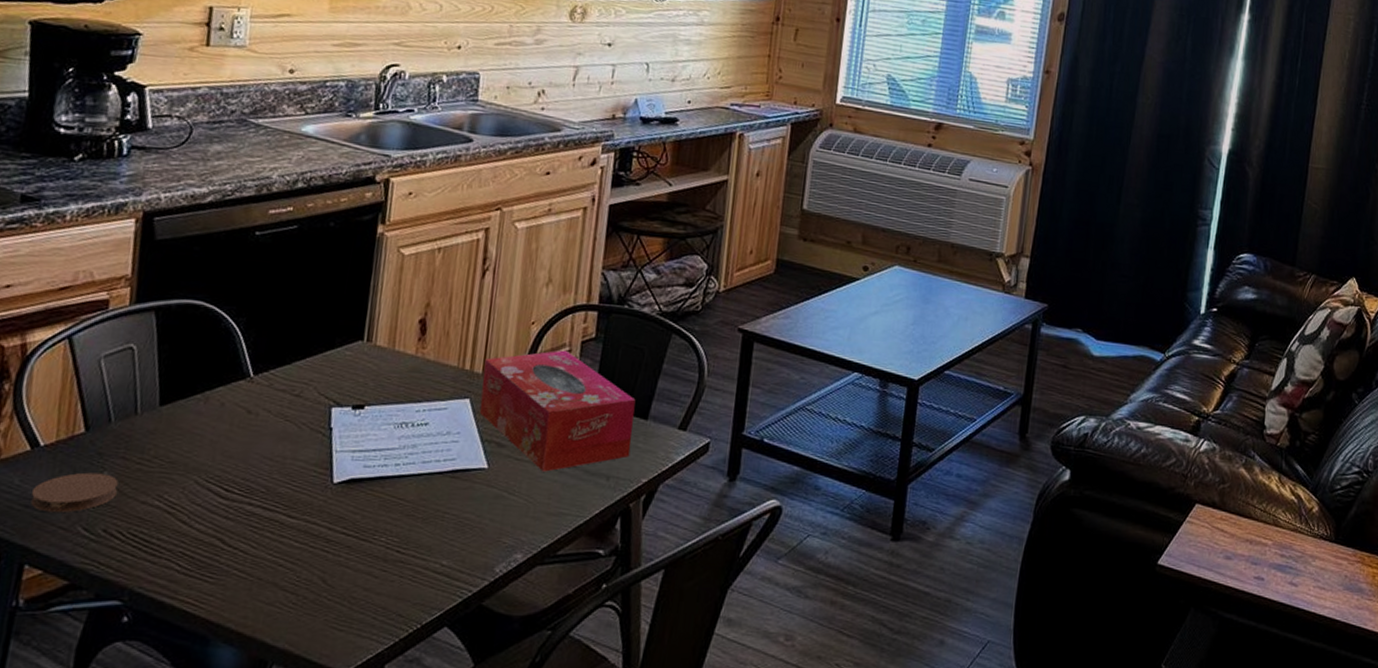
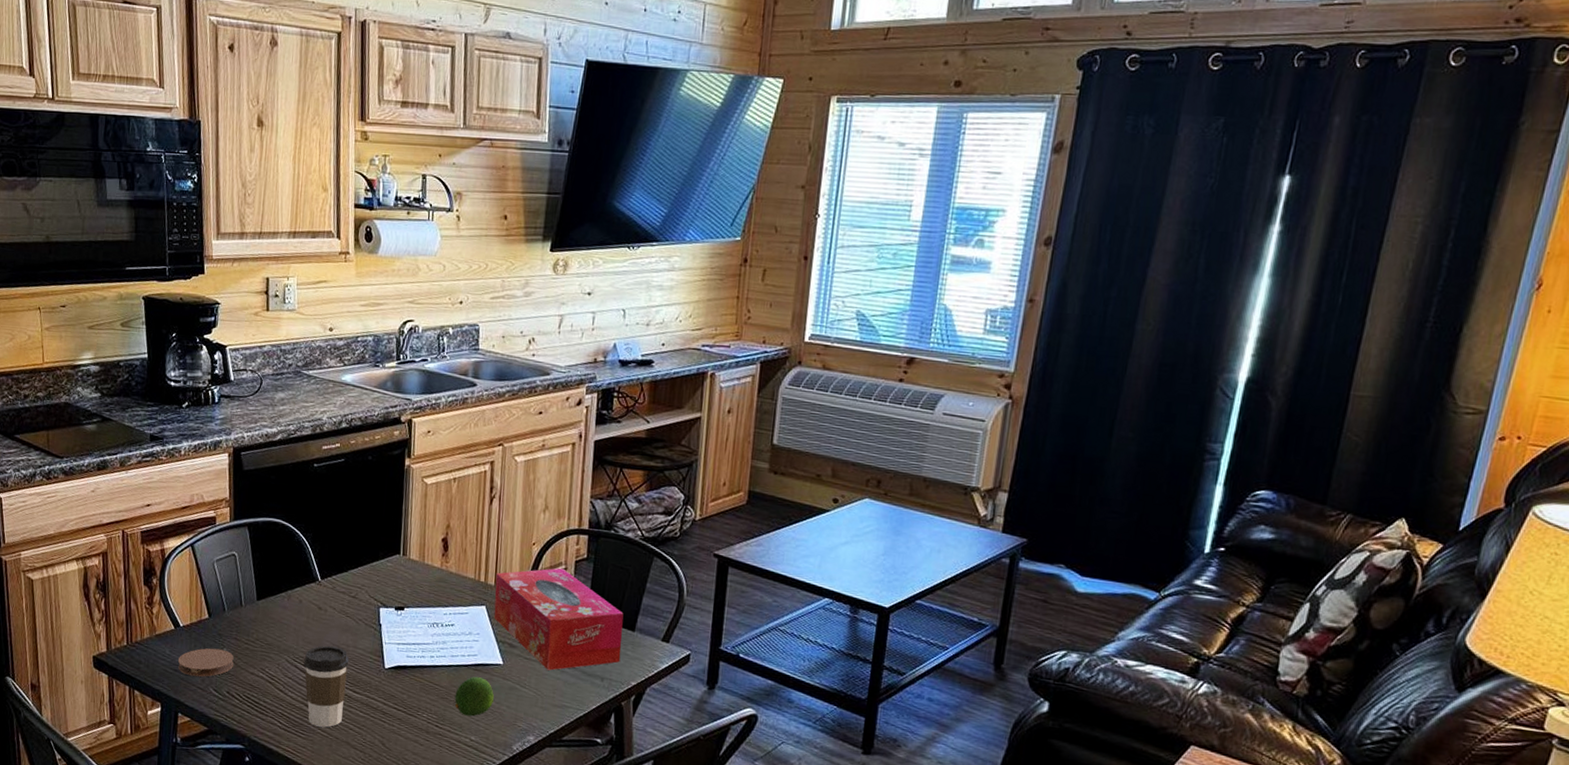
coffee cup: none [219,459,285,566] -> present [303,645,349,728]
fruit: none [423,486,475,536] -> present [454,676,494,717]

